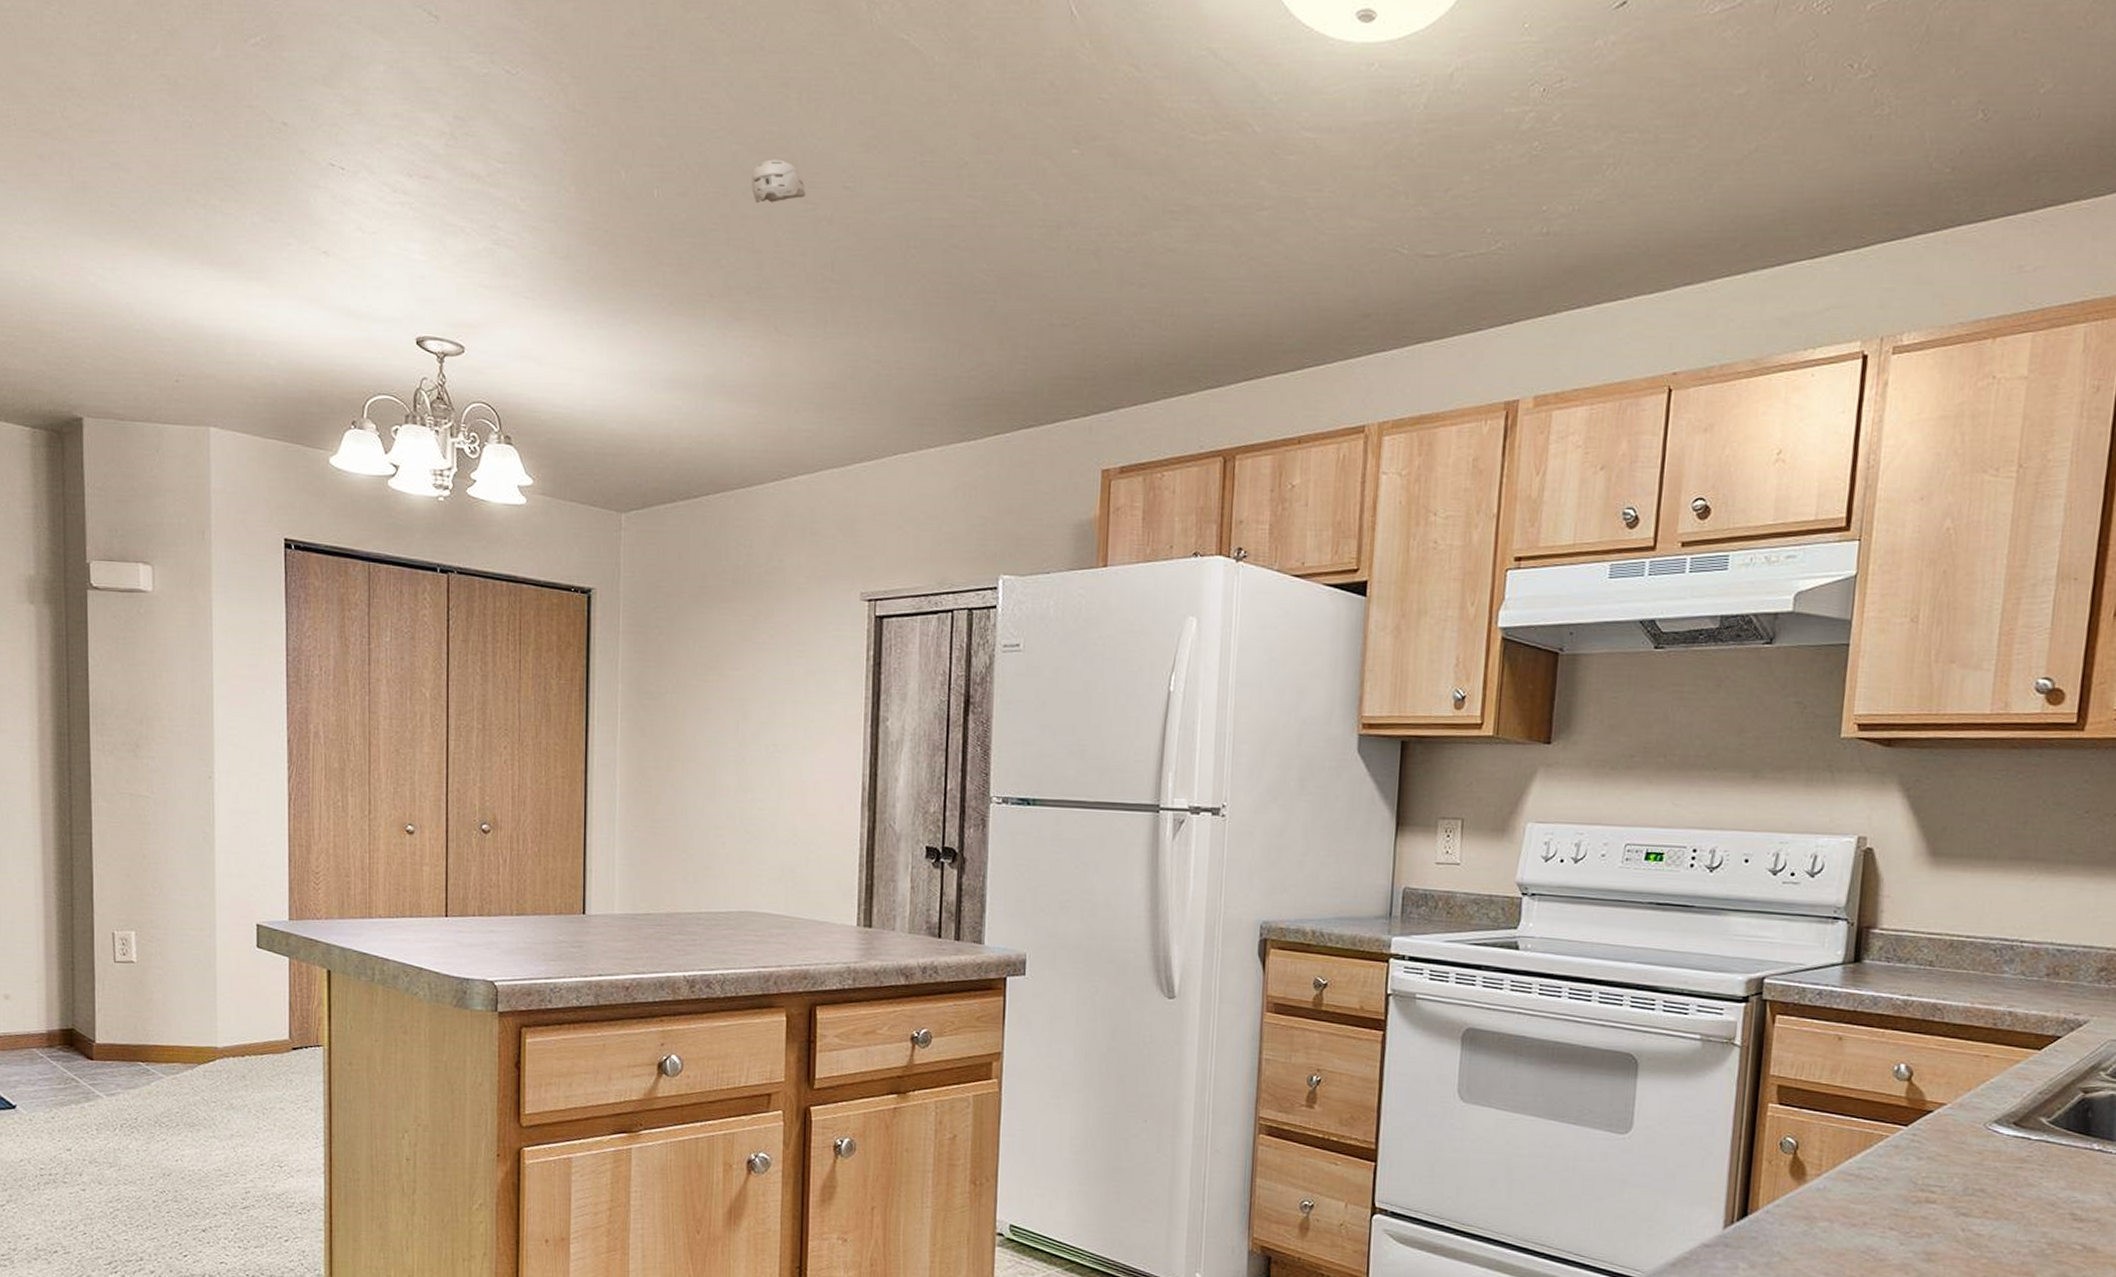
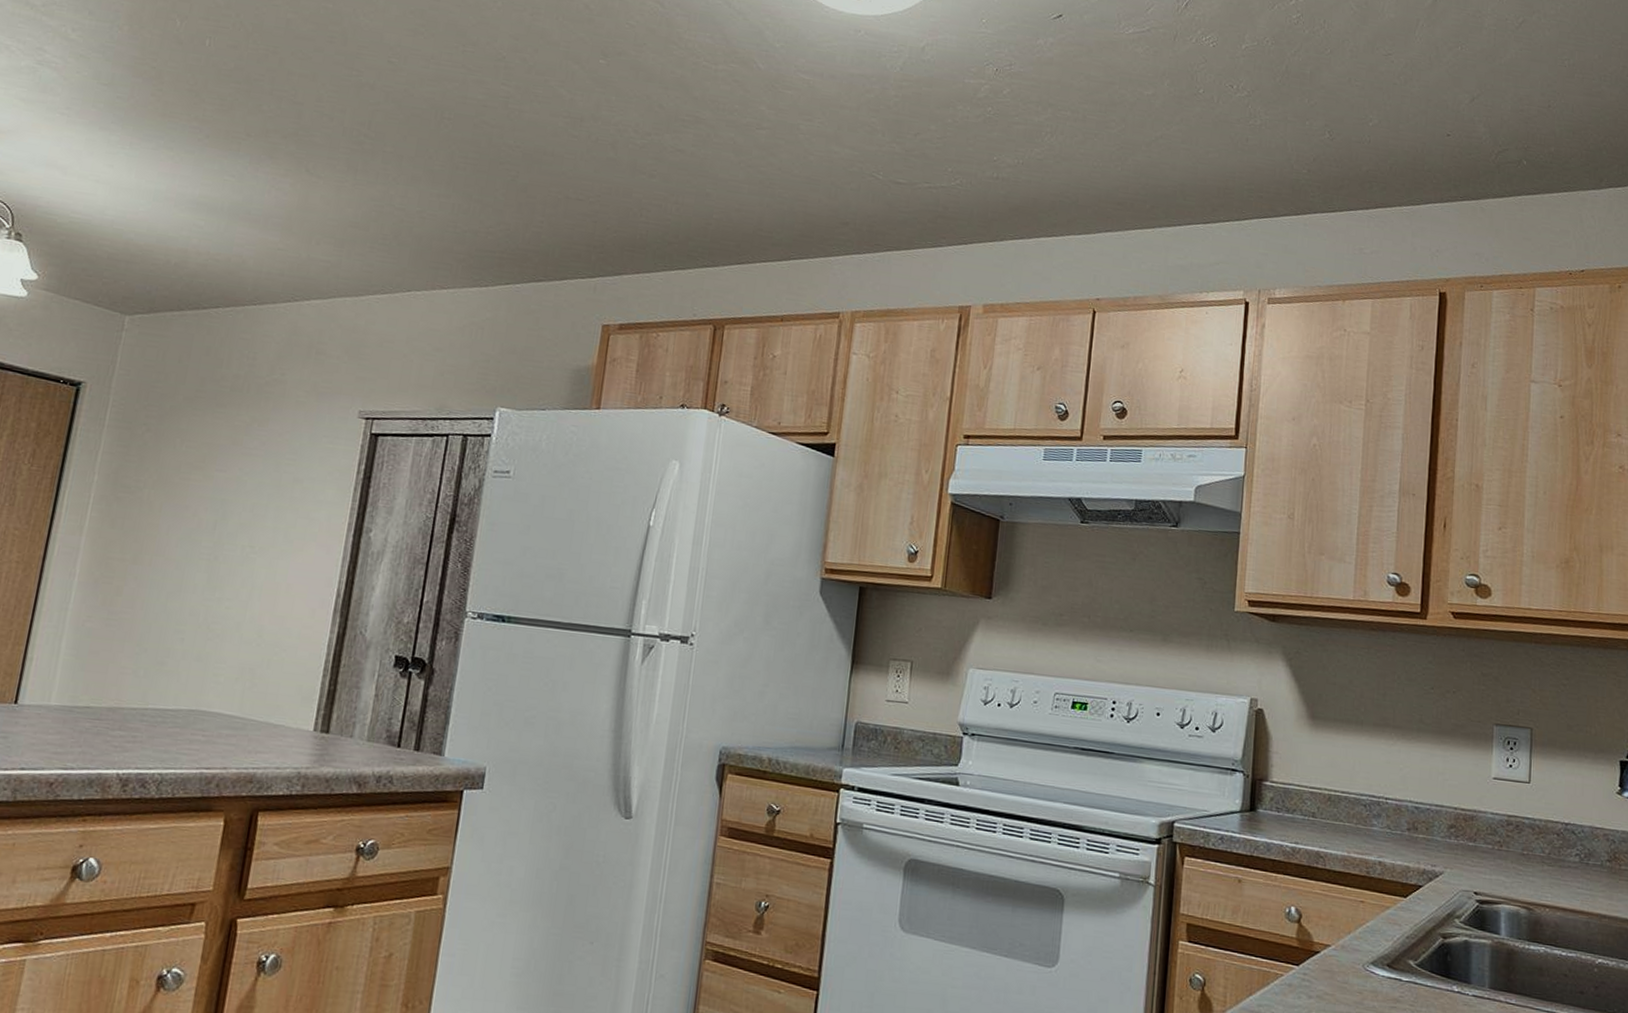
smoke detector: present [752,159,806,204] -> none [301,29,353,66]

